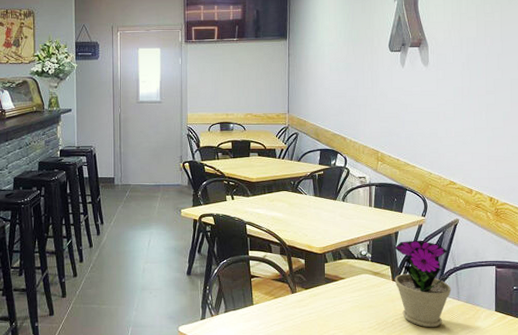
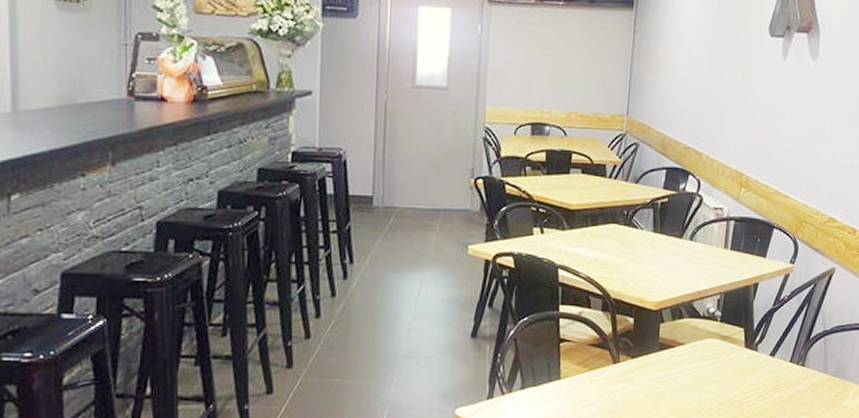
flower pot: present [394,240,451,328] -> none [748,294,818,408]

